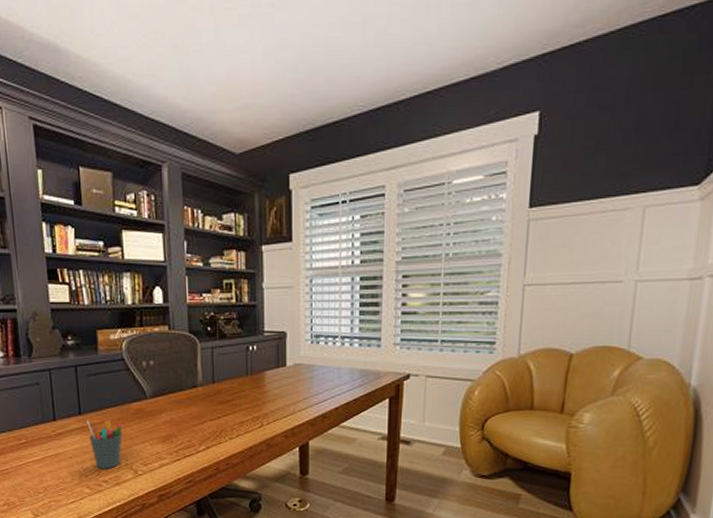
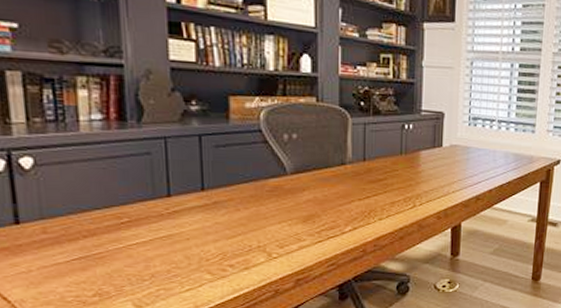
pen holder: present [86,419,123,469] -> none [211,196,256,252]

